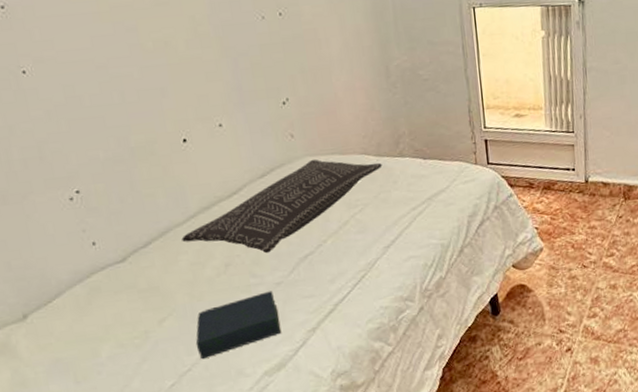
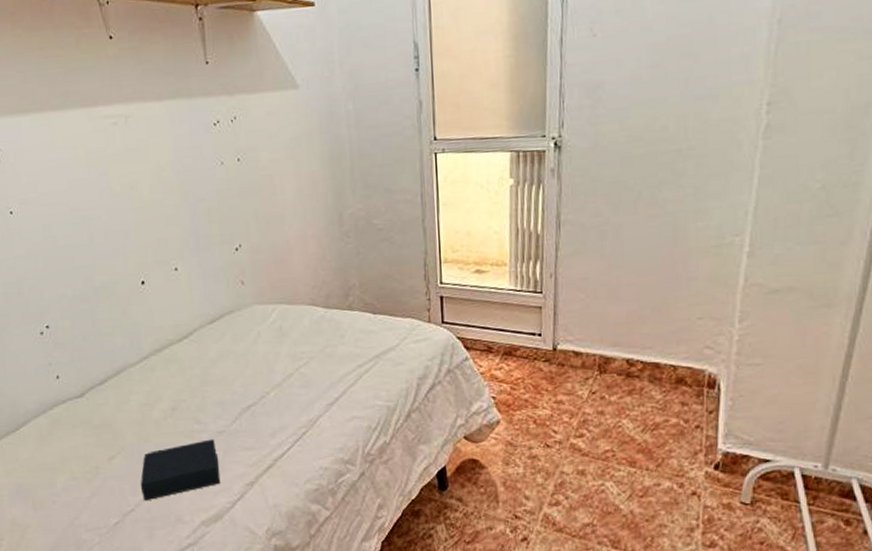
pillow: present [181,159,382,254] -> none [134,307,330,401]

